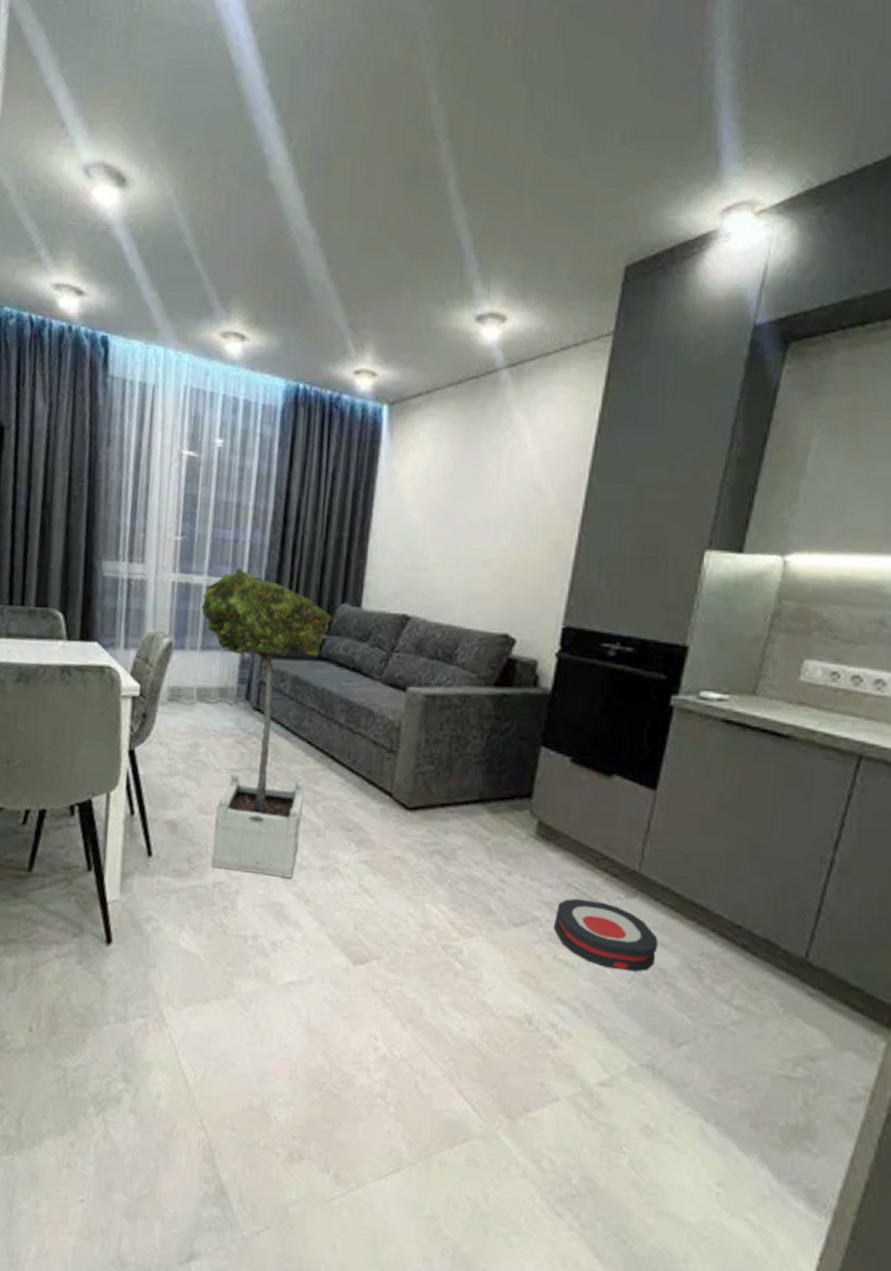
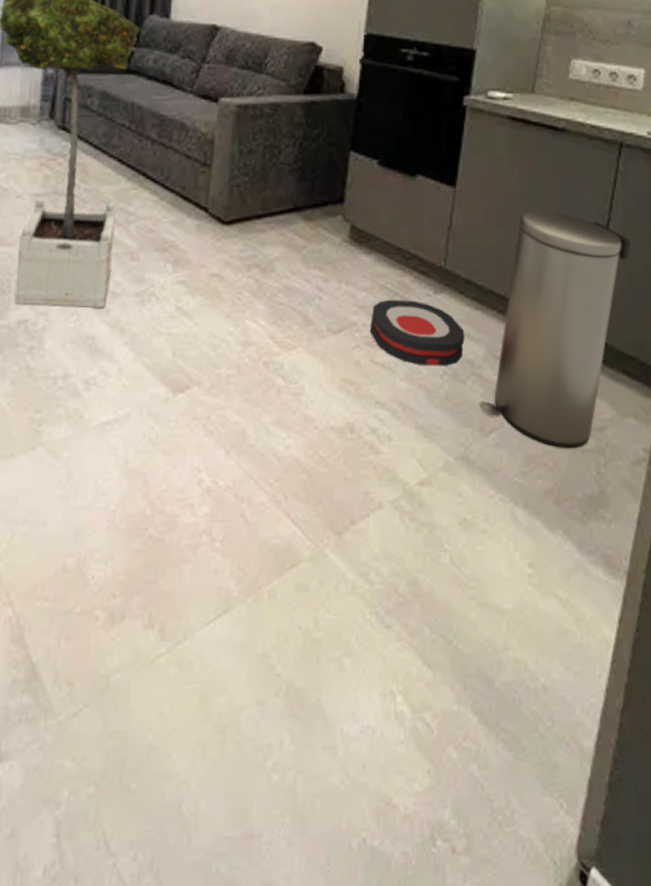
pedal bin: none [670,821,865,1074] -> present [479,211,631,448]

